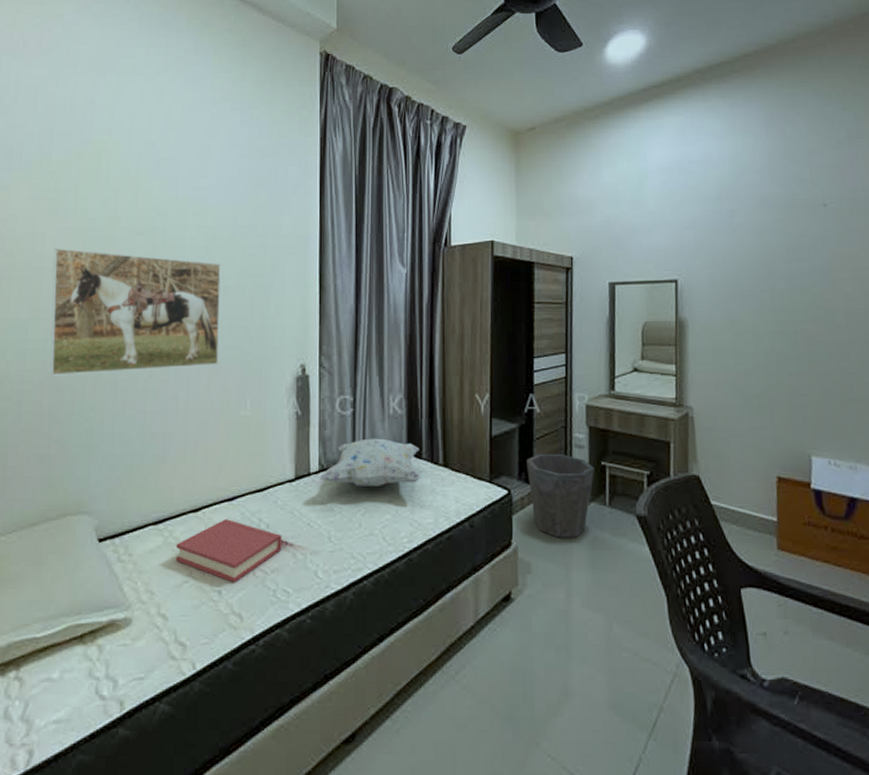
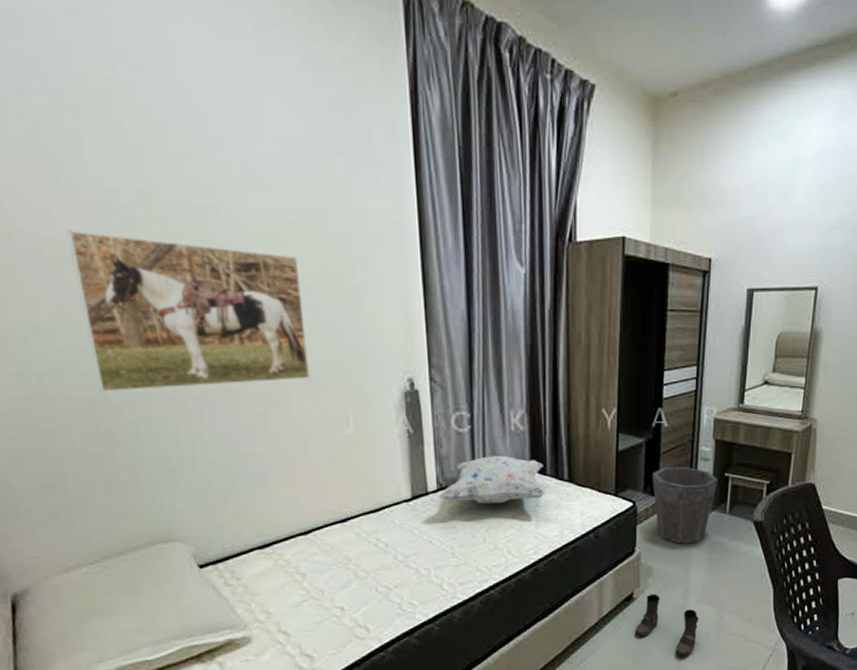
hardback book: present [175,519,282,583] -> none [288,540,404,600]
boots: none [514,595,585,674] -> present [635,594,699,656]

